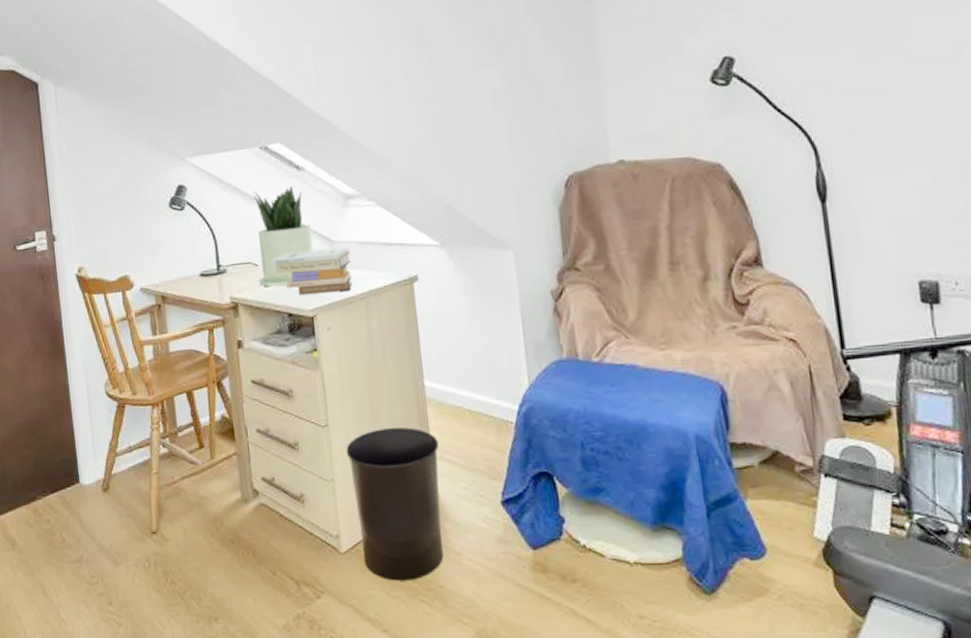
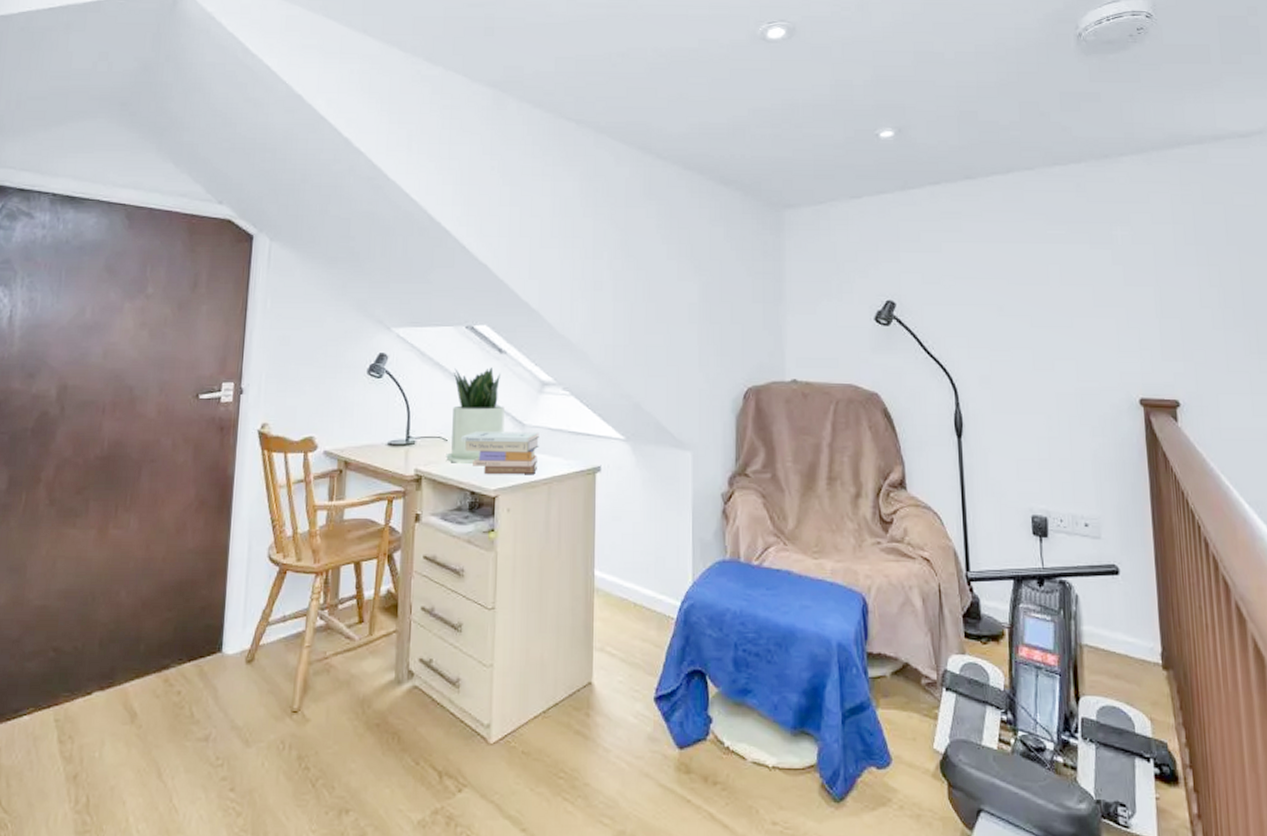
waste bin: present [346,427,443,581] -> none [509,616,601,776]

